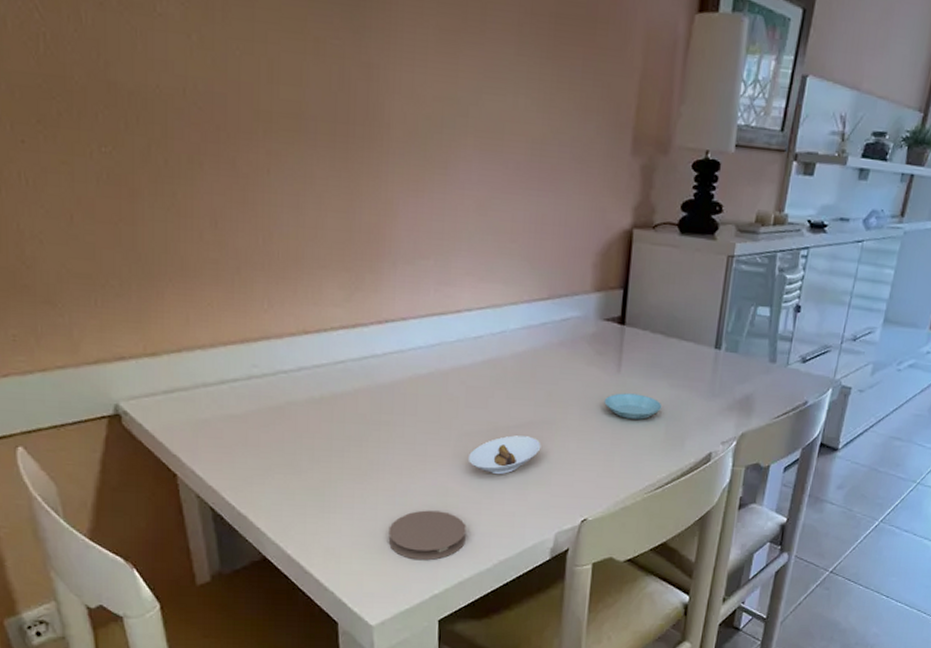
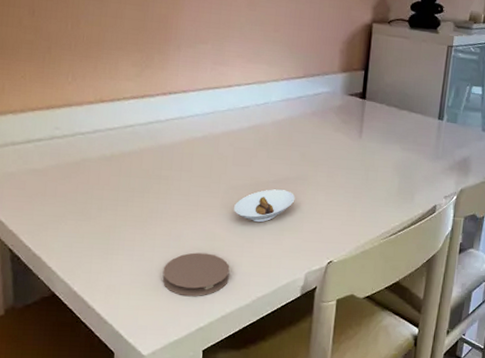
saucer: present [604,393,662,420] -> none [348,154,396,177]

